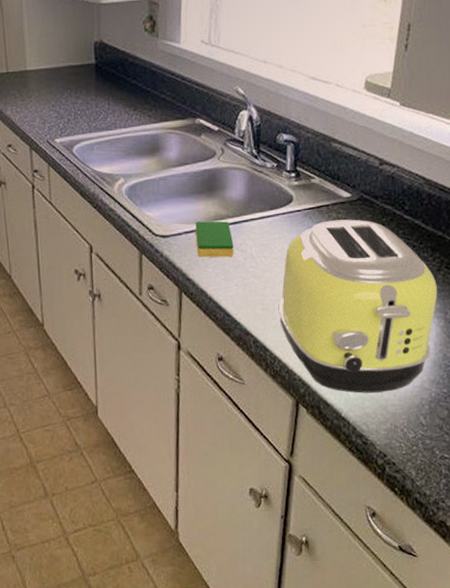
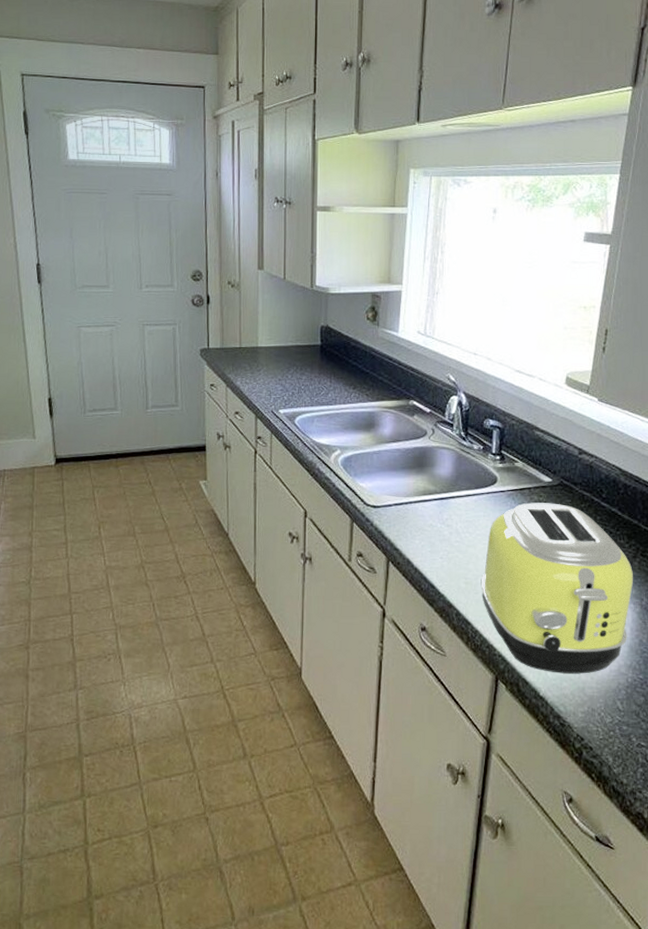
dish sponge: present [195,221,234,258] -> none [404,495,440,531]

